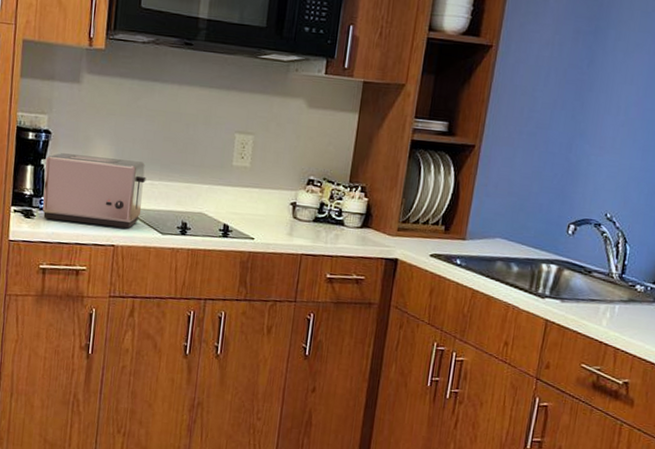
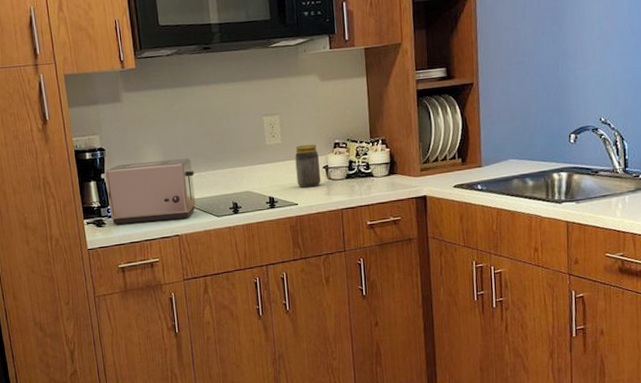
jar: none [258,173,289,223] -> present [295,144,321,188]

